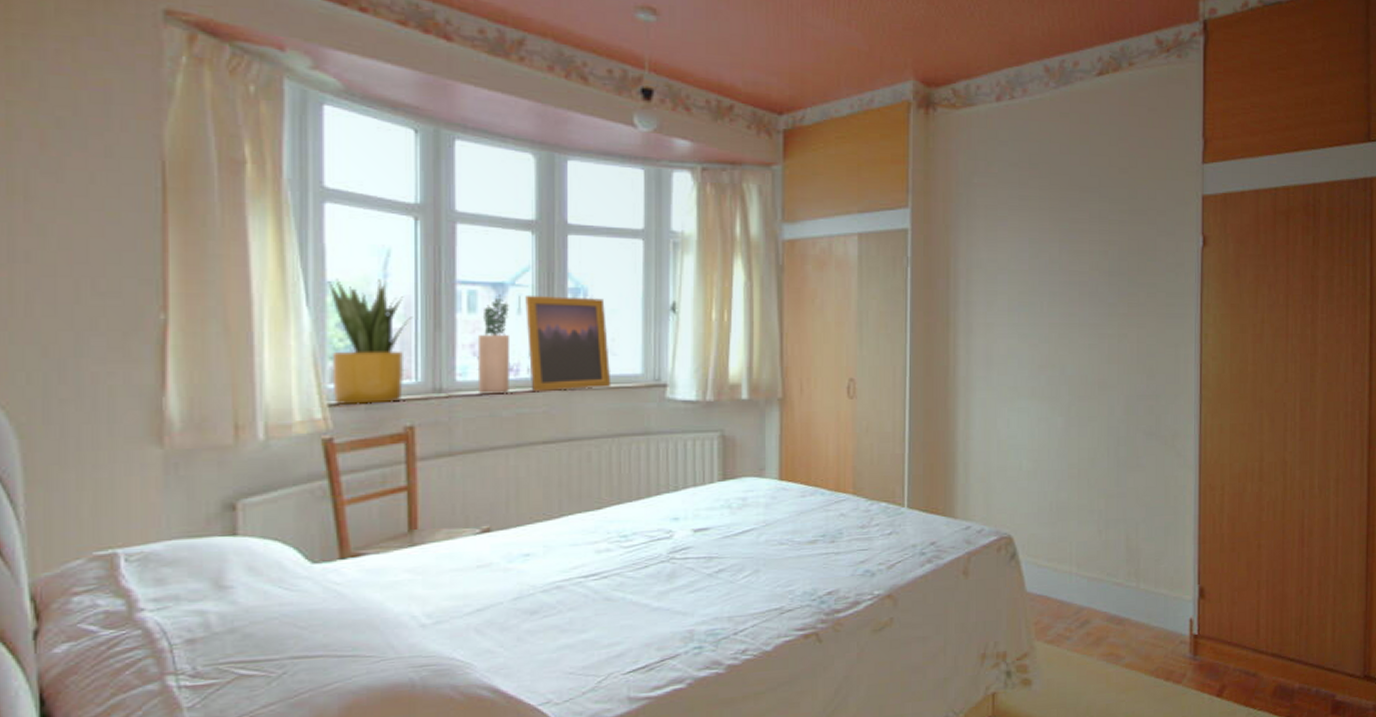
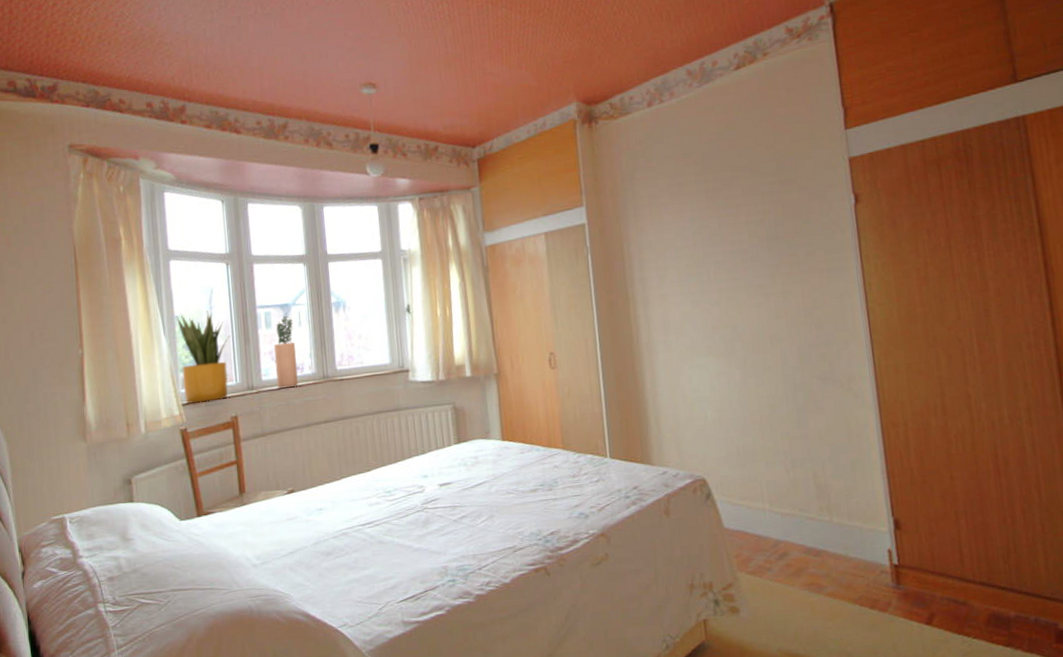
picture frame: present [525,295,612,392] -> none [303,308,369,384]

